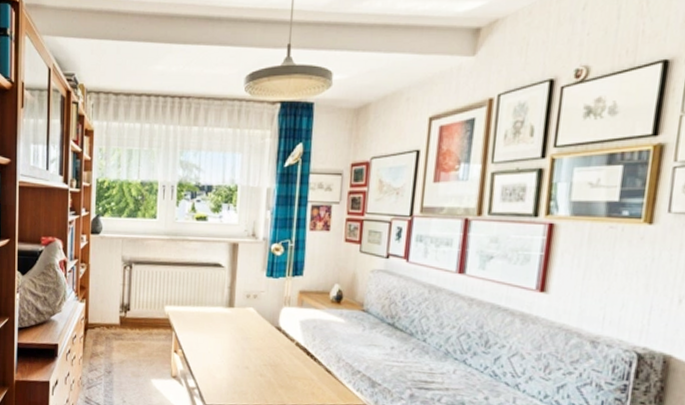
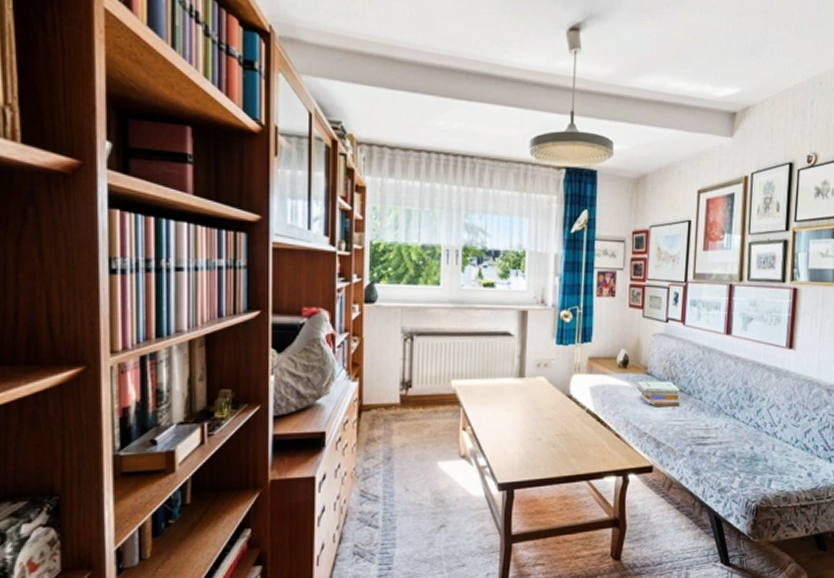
books: none [351,317,401,347] -> present [636,381,680,407]

